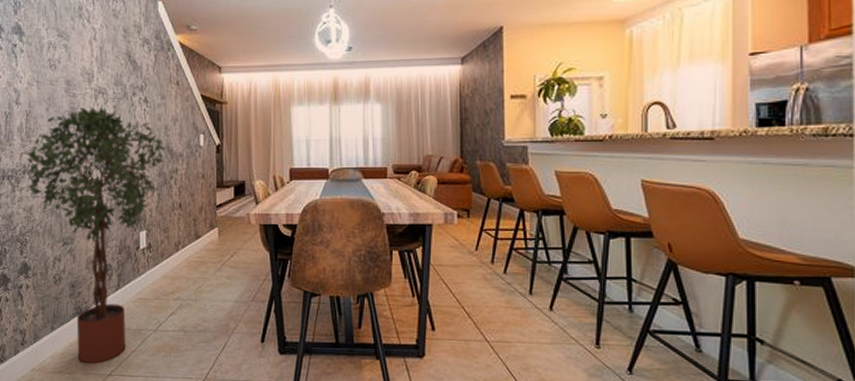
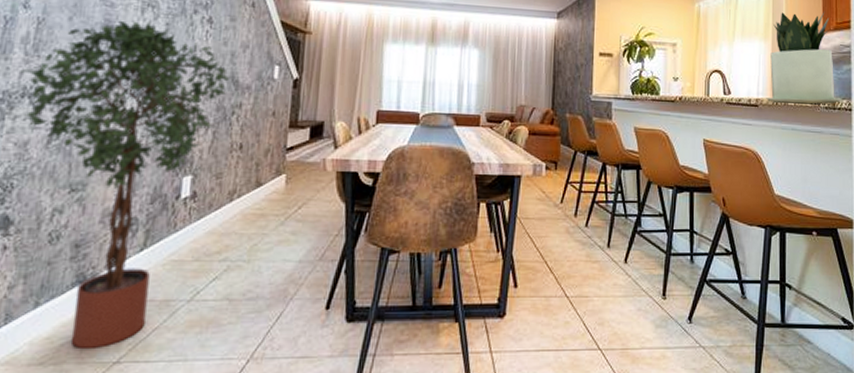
planter: none [725,16,839,135] -> present [766,11,842,105]

